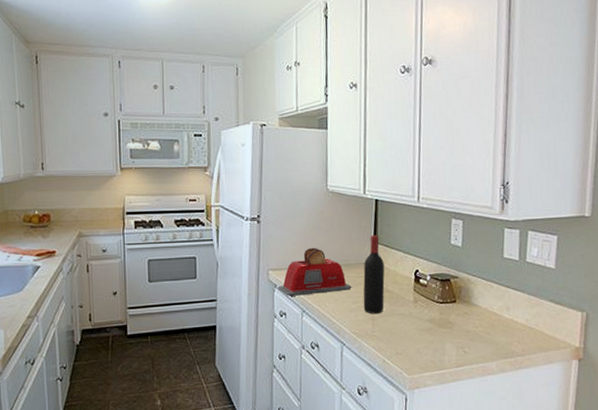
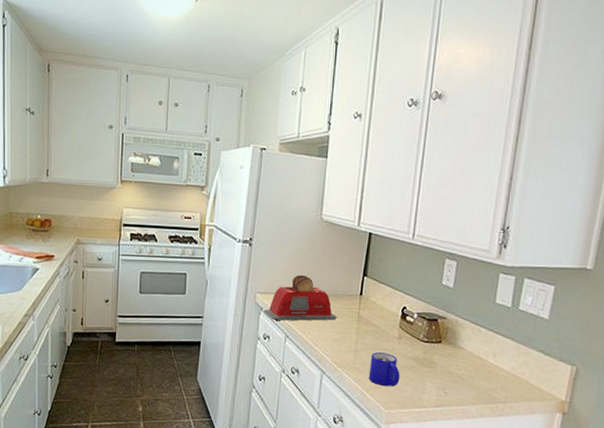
wine bottle: present [363,235,385,314] -> none [347,268,372,347]
mug: none [388,318,419,351] -> present [368,352,400,386]

